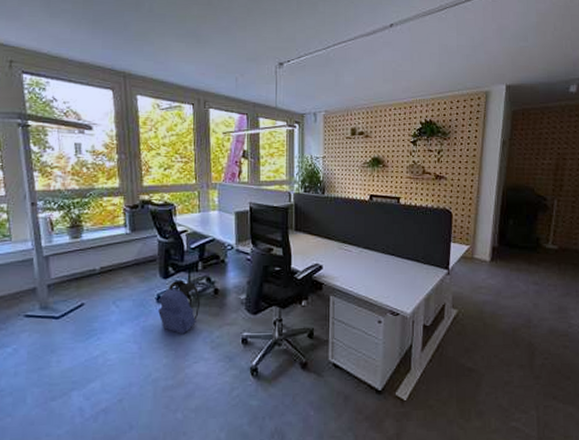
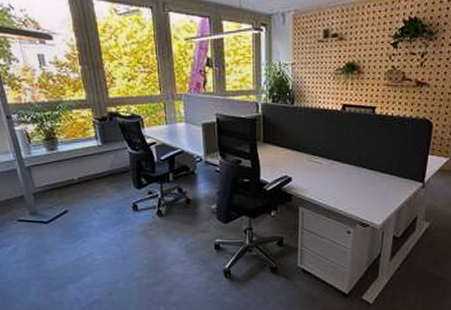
backpack: present [158,279,201,335] -> none [135,190,174,240]

